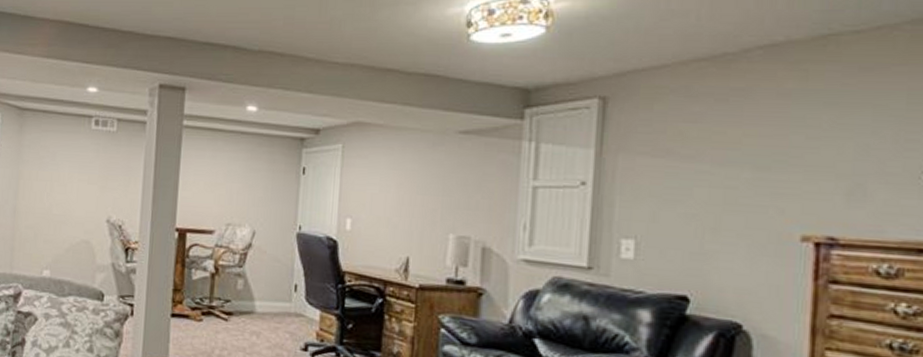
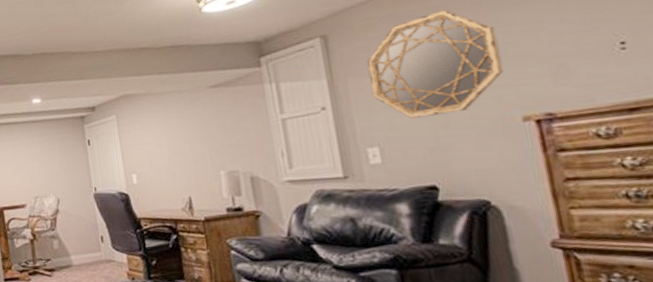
home mirror: none [643,94,798,217] -> present [366,10,504,119]

